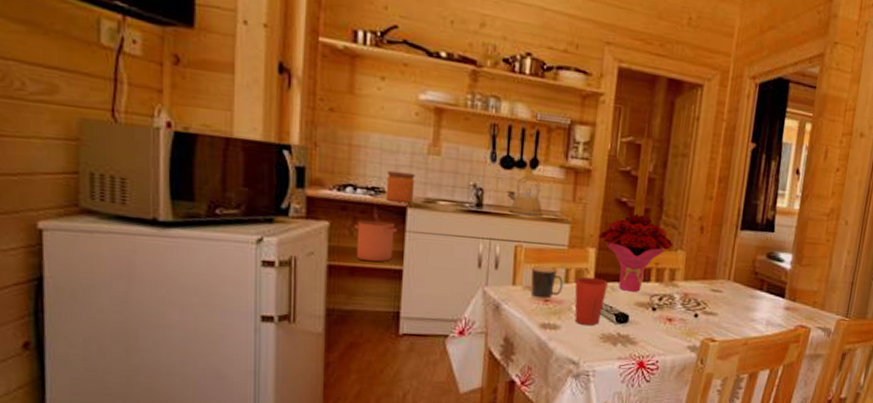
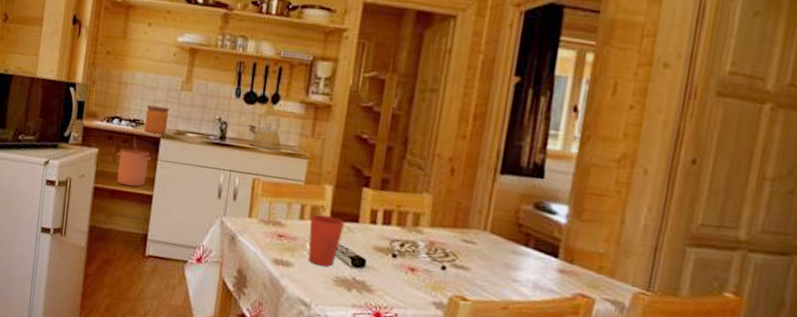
mug: present [530,267,563,300] -> none [265,200,299,236]
flower bouquet: present [598,213,674,292] -> none [335,151,420,235]

